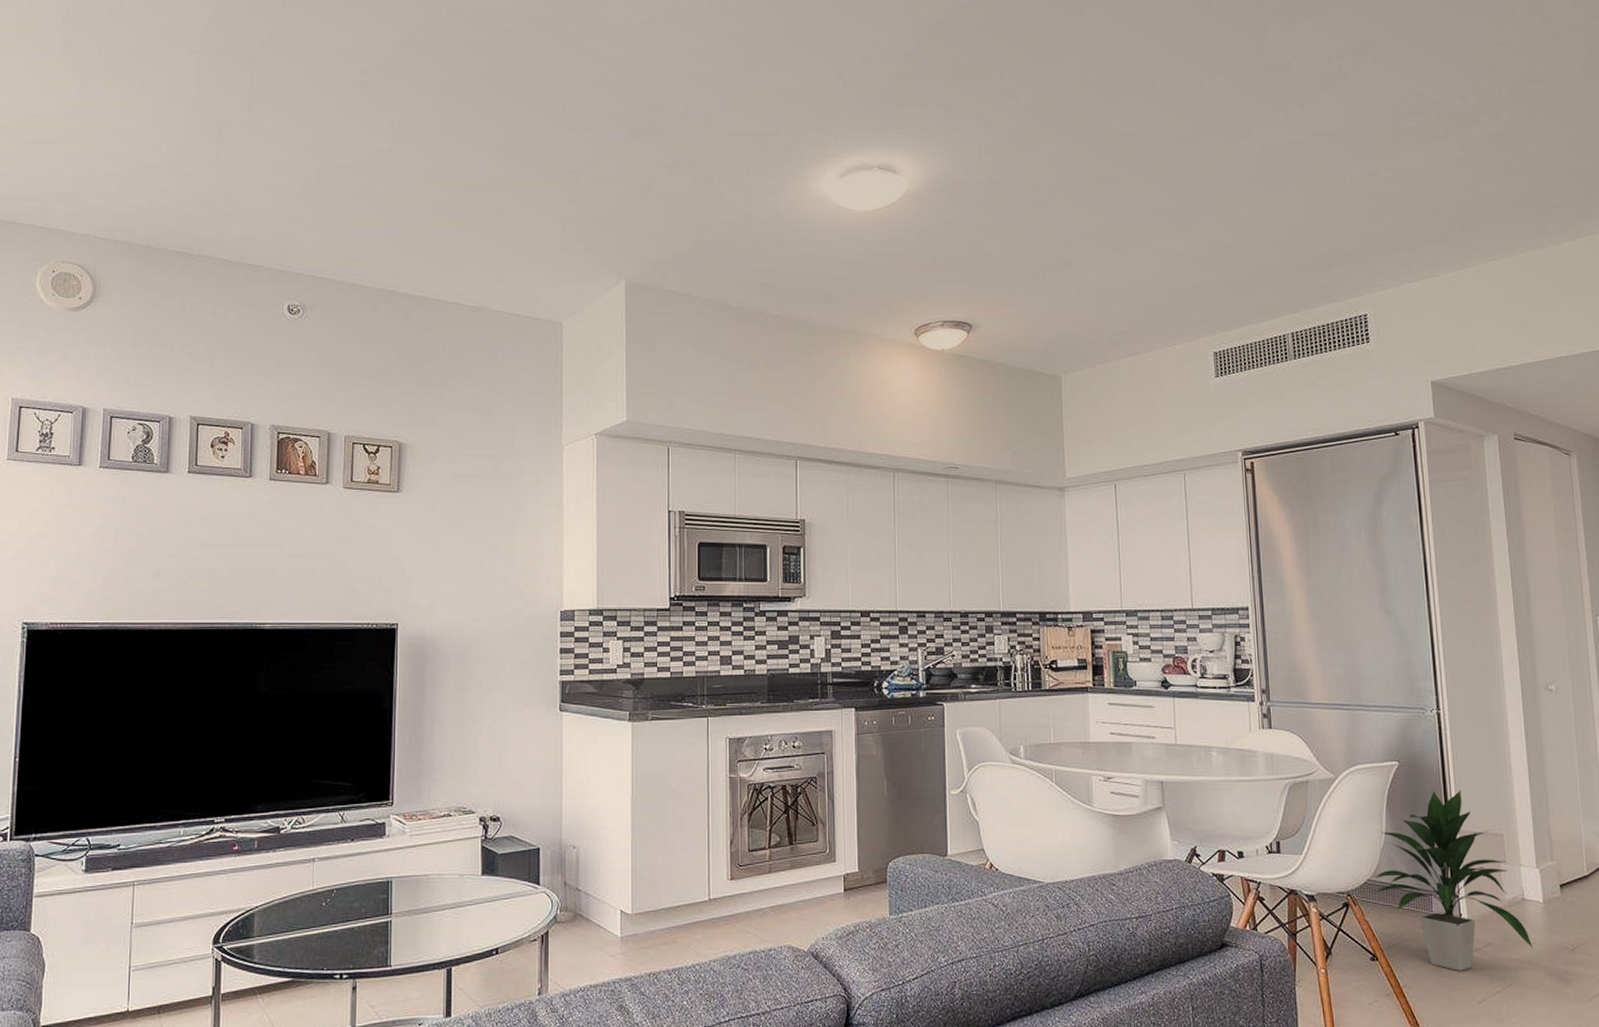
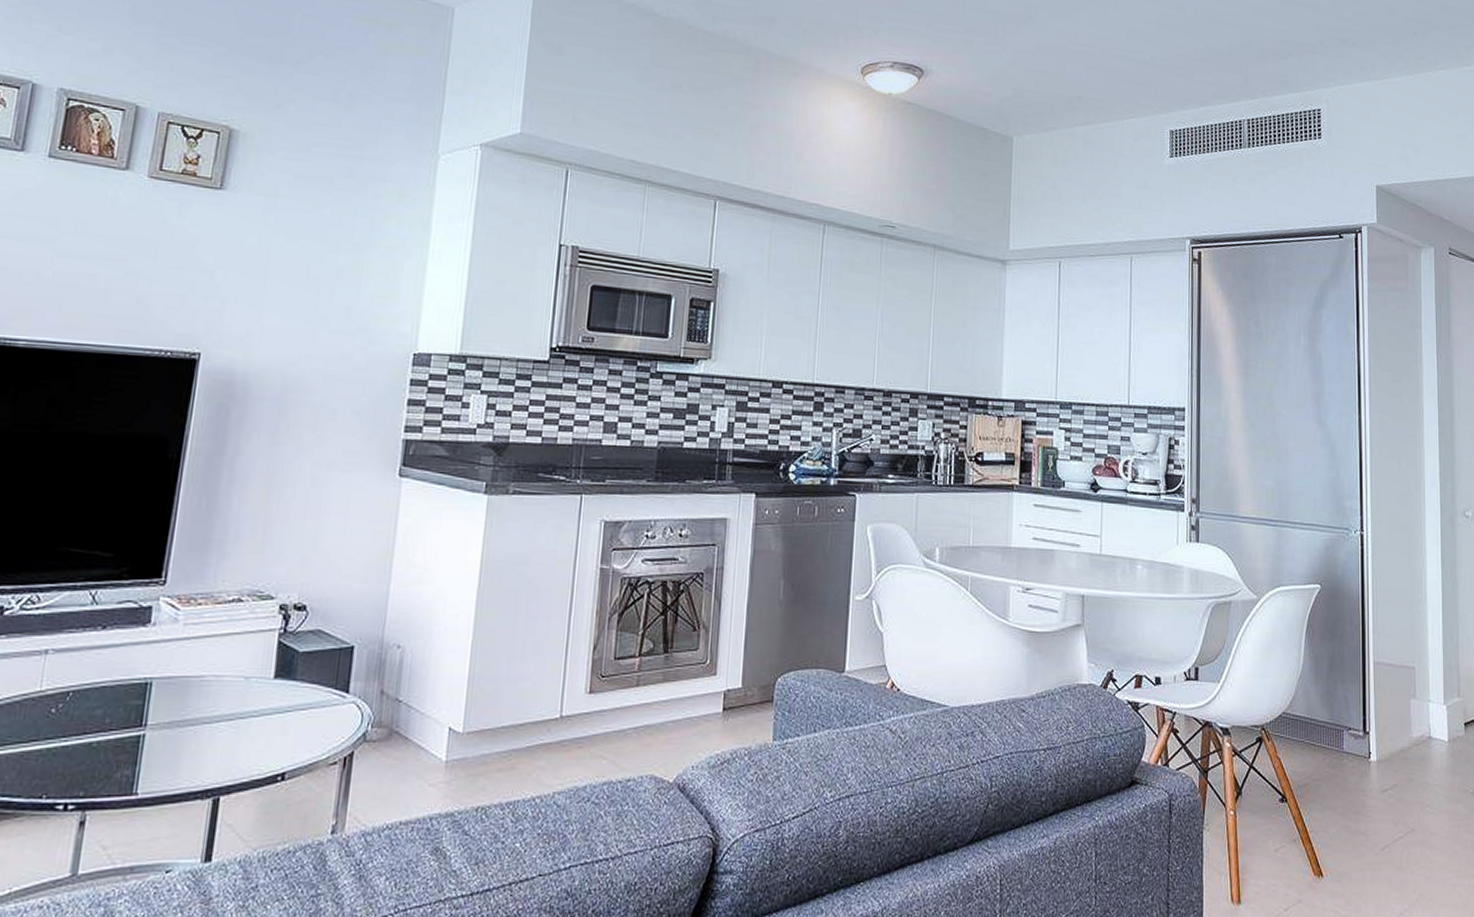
indoor plant: present [1372,790,1534,971] -> none [1287,617,1436,814]

